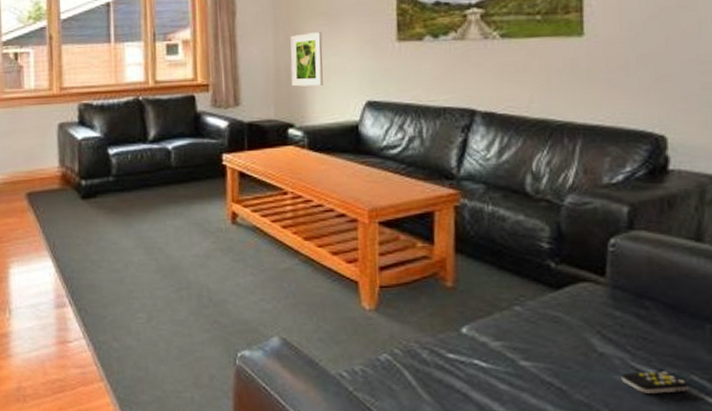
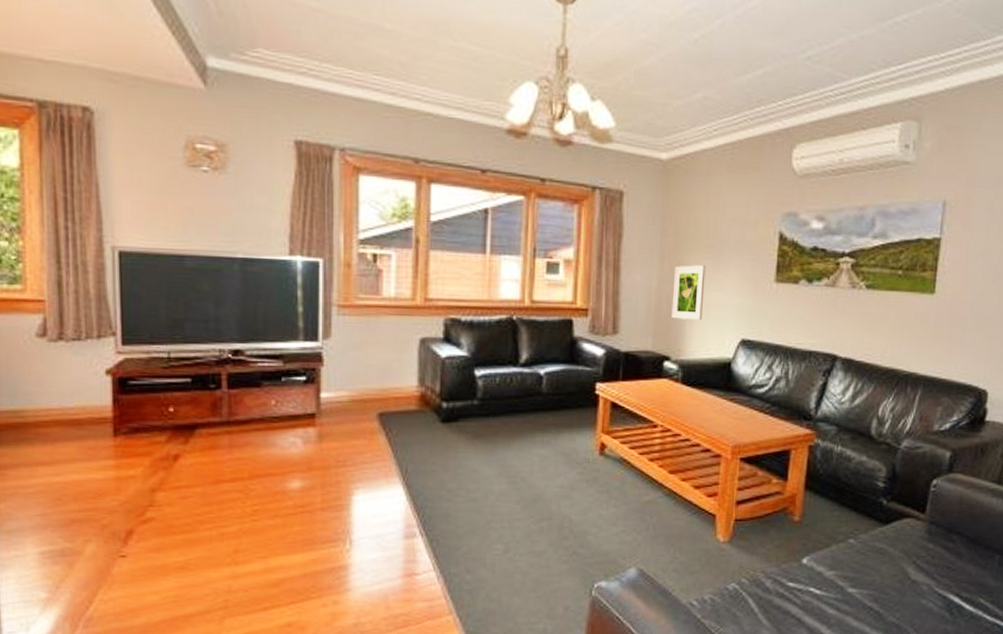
remote control: present [621,371,689,394] -> none [926,595,976,615]

